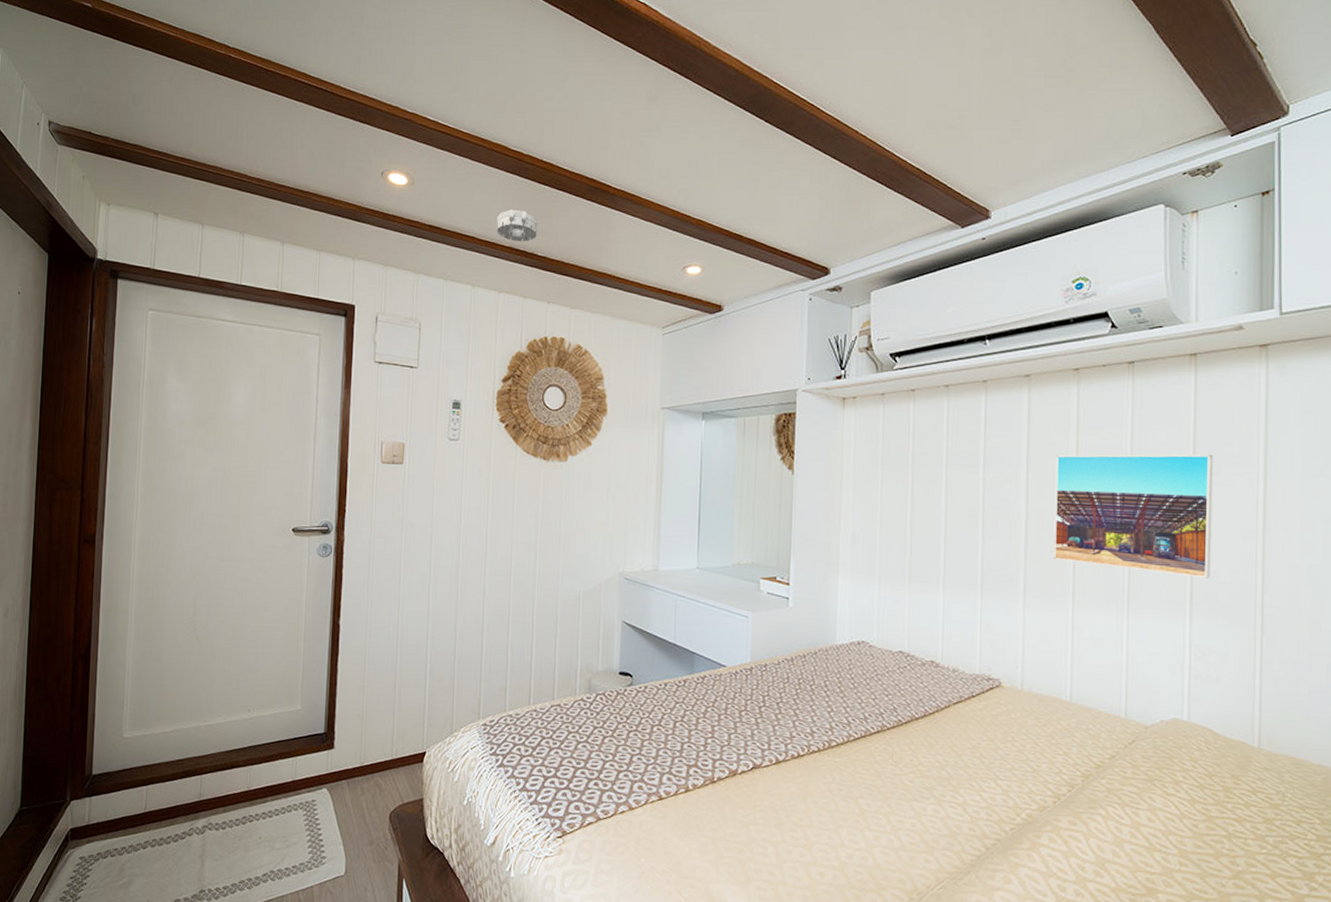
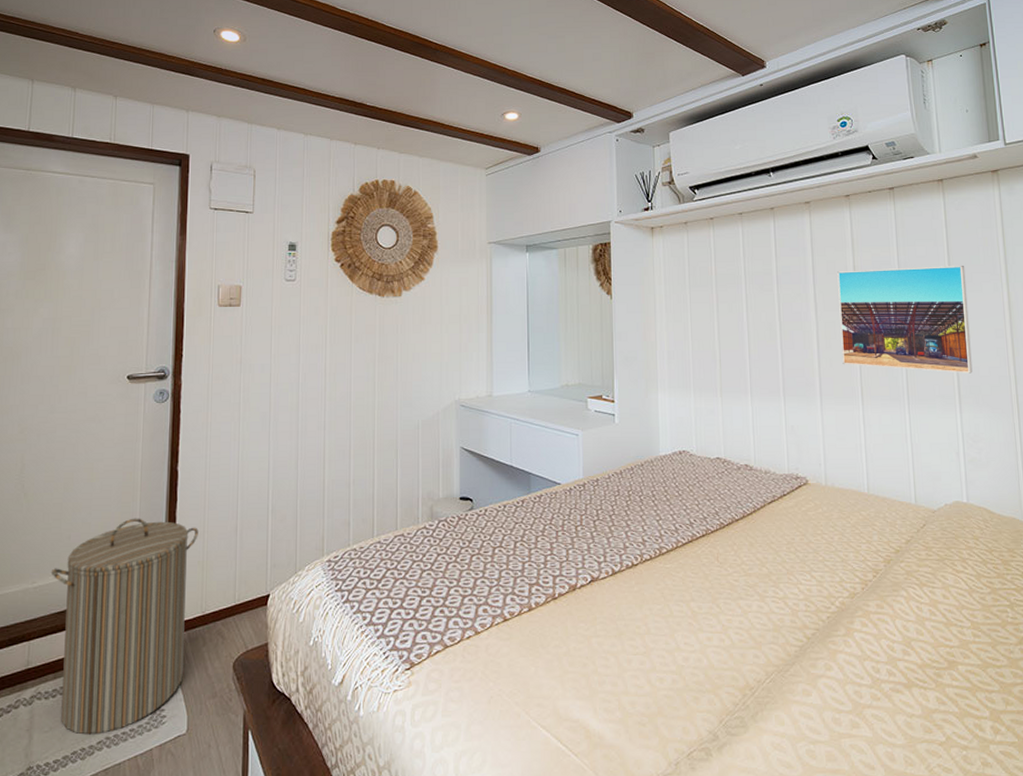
laundry hamper: none [220,667,359,867] -> present [51,518,199,735]
smoke detector: present [496,209,538,242] -> none [326,63,366,93]

